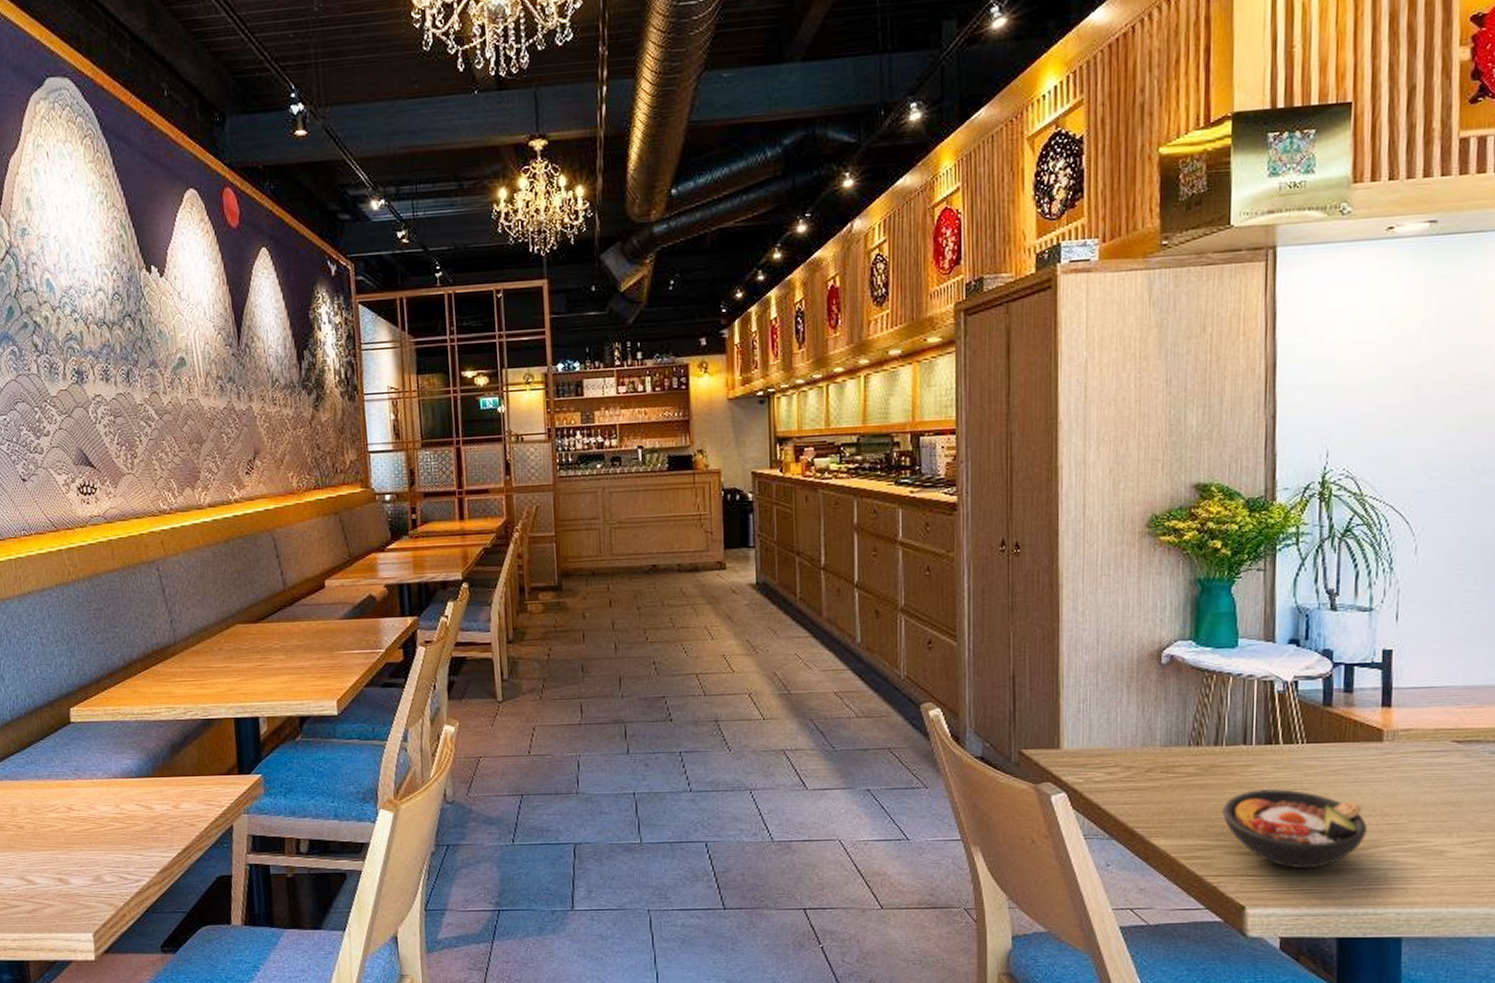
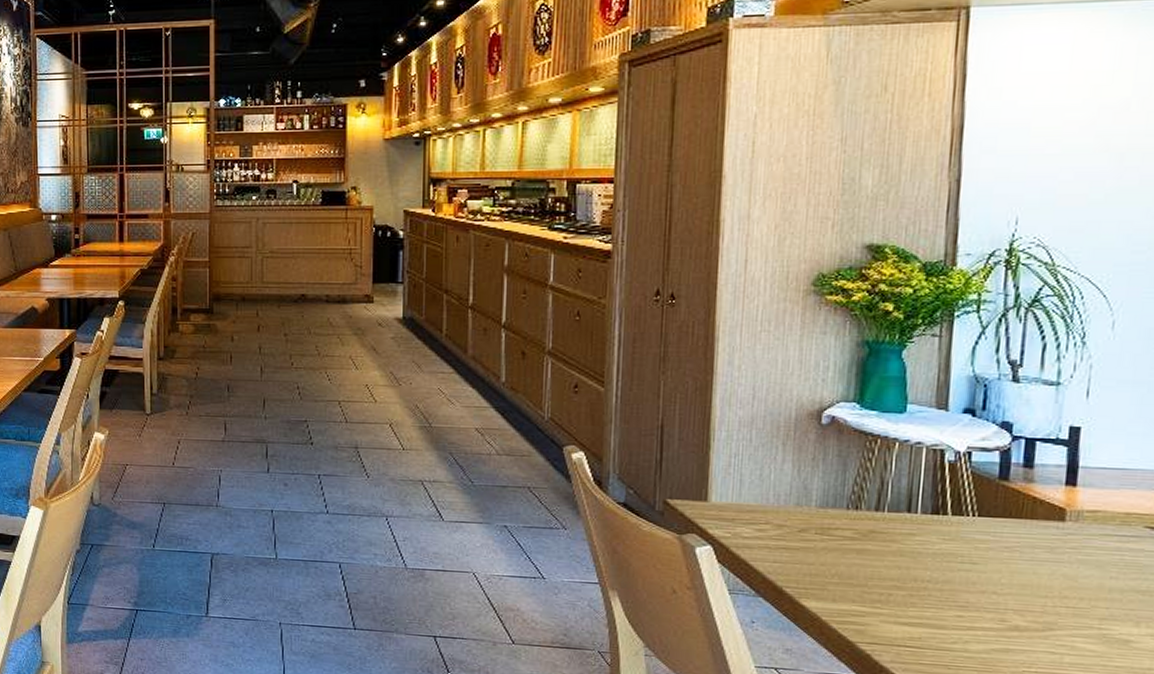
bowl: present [1223,789,1367,869] -> none [881,559,1043,646]

